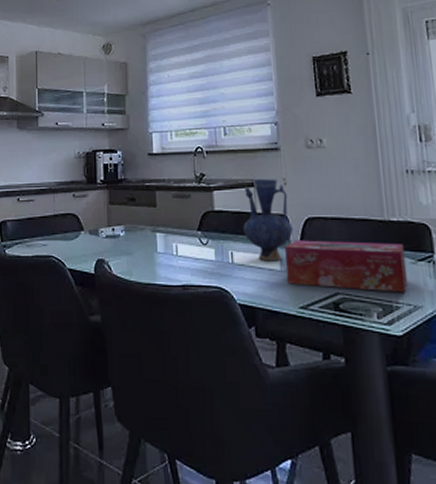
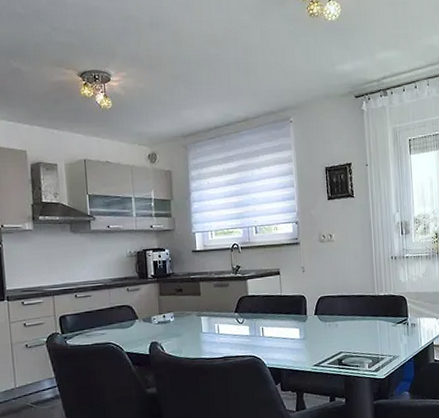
vase: present [243,179,293,261] -> none [271,267,309,333]
tissue box: present [285,240,408,293] -> none [303,312,390,349]

